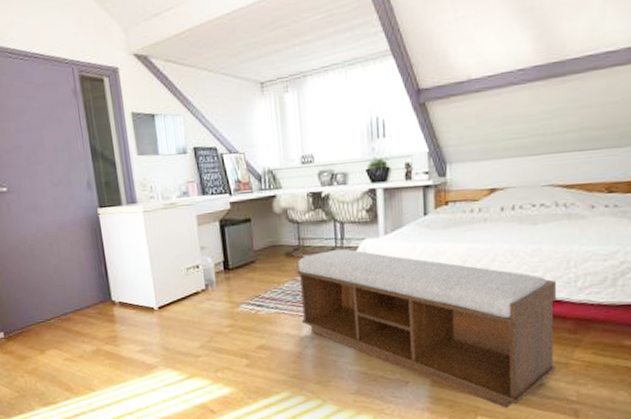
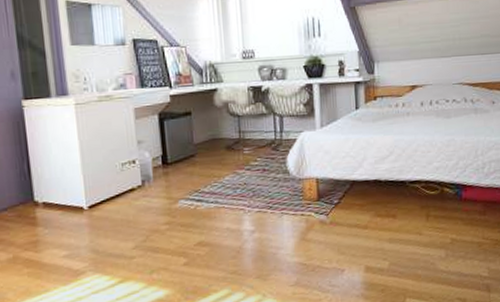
bench: present [296,248,556,408] -> none [237,141,471,289]

